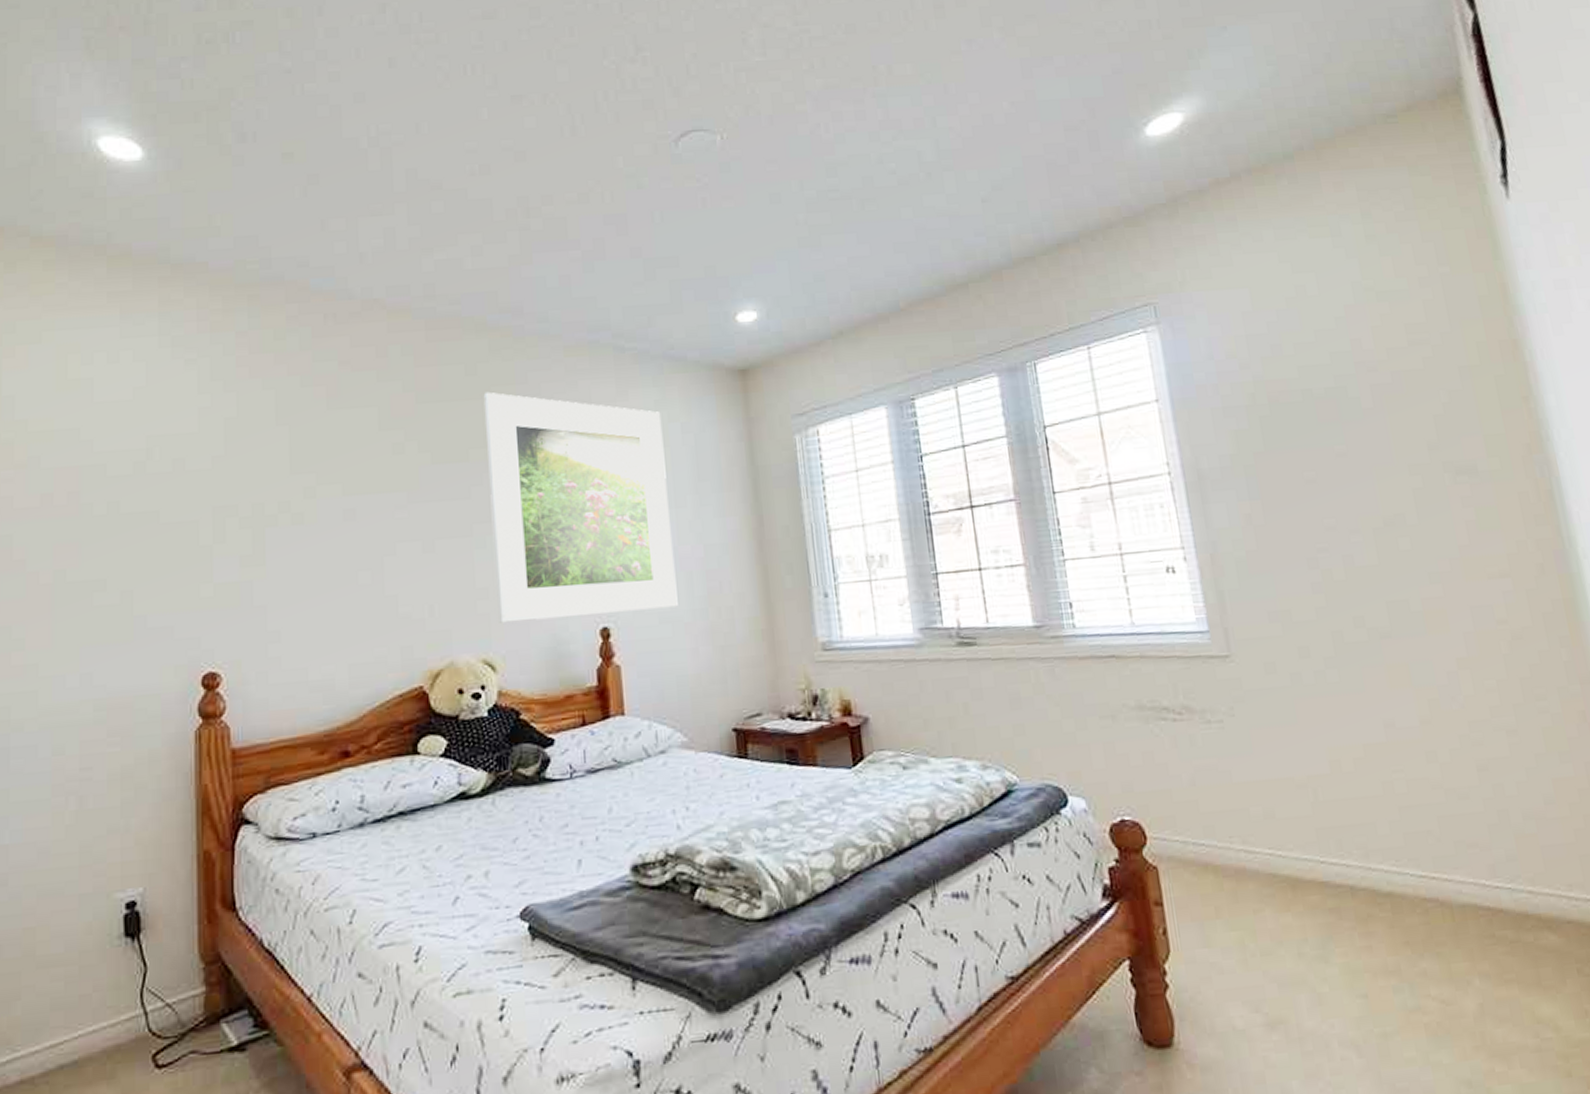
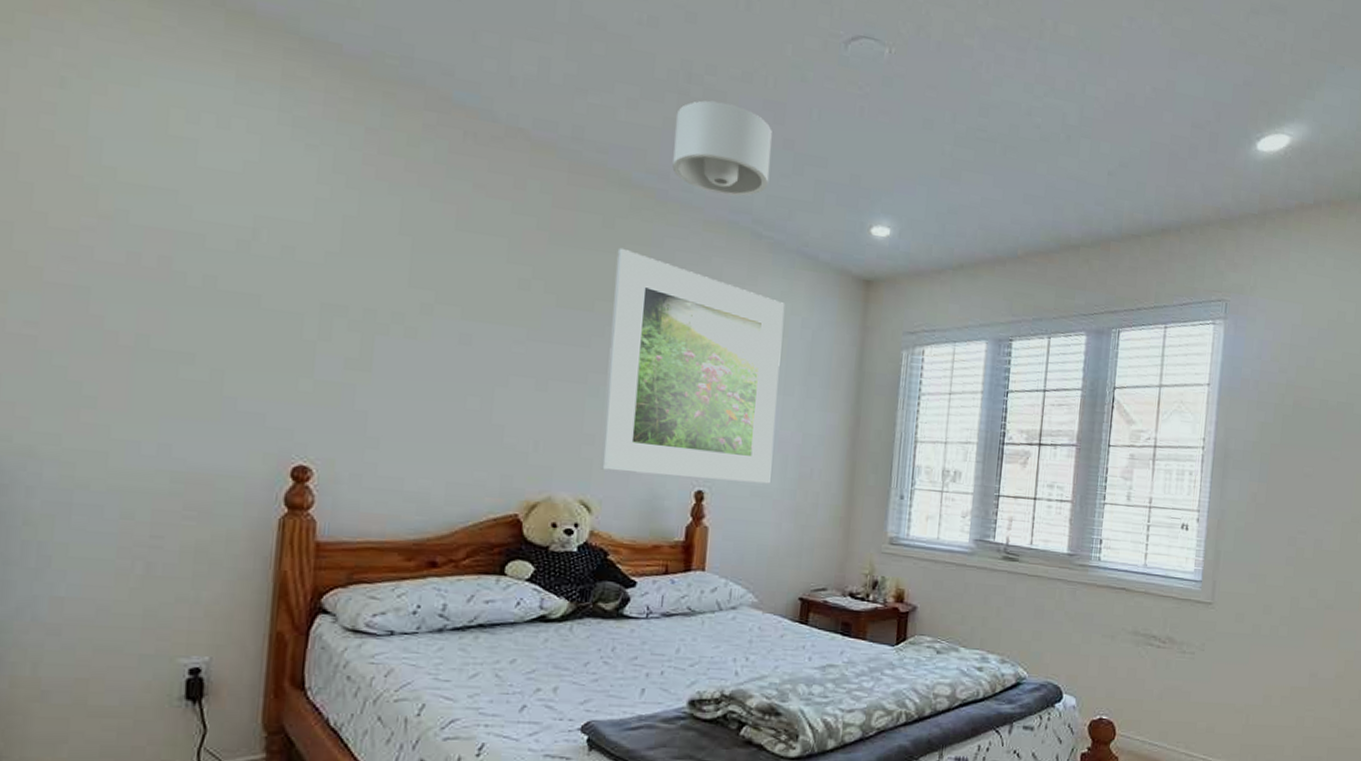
ceiling light: none [521,227,623,318] -> present [672,100,772,197]

